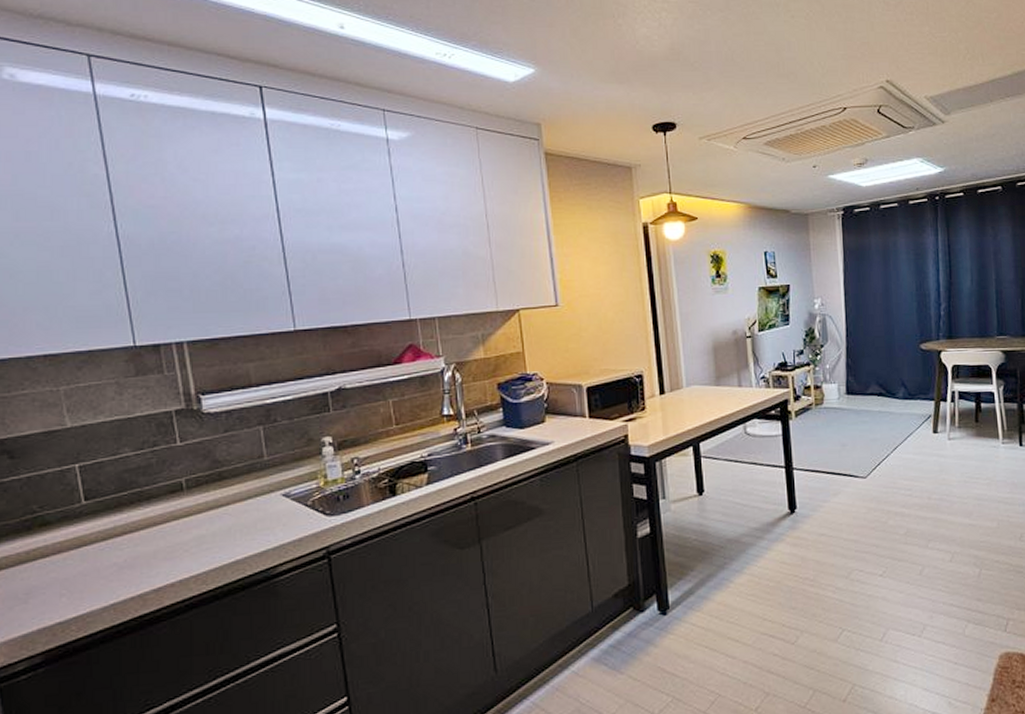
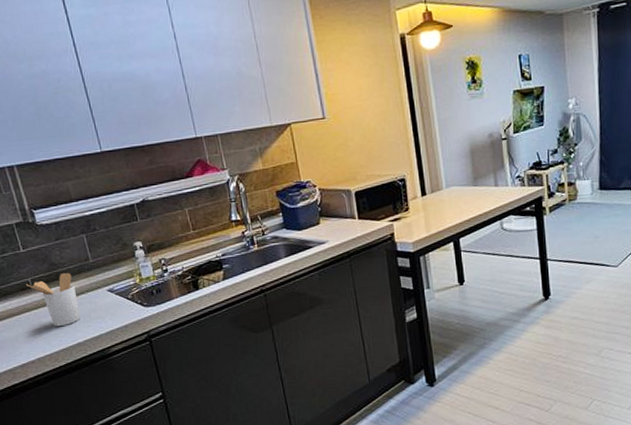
utensil holder: none [178,472,243,540] -> present [26,272,80,327]

